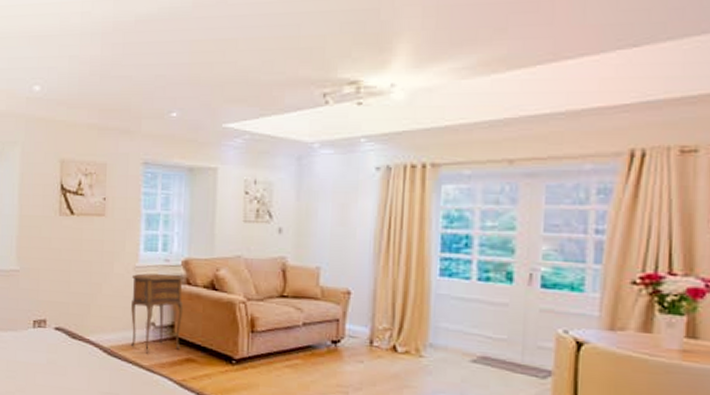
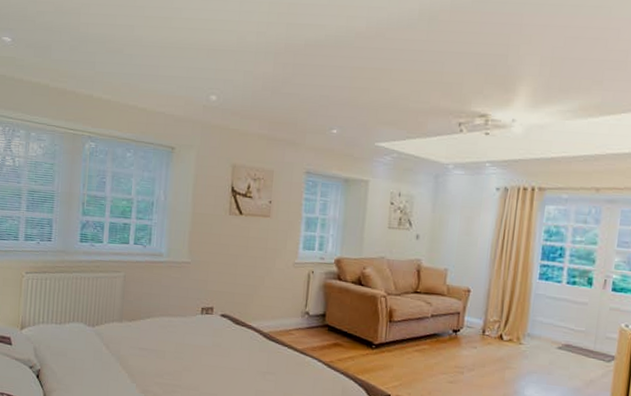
side table: present [131,273,184,354] -> none [288,269,335,339]

